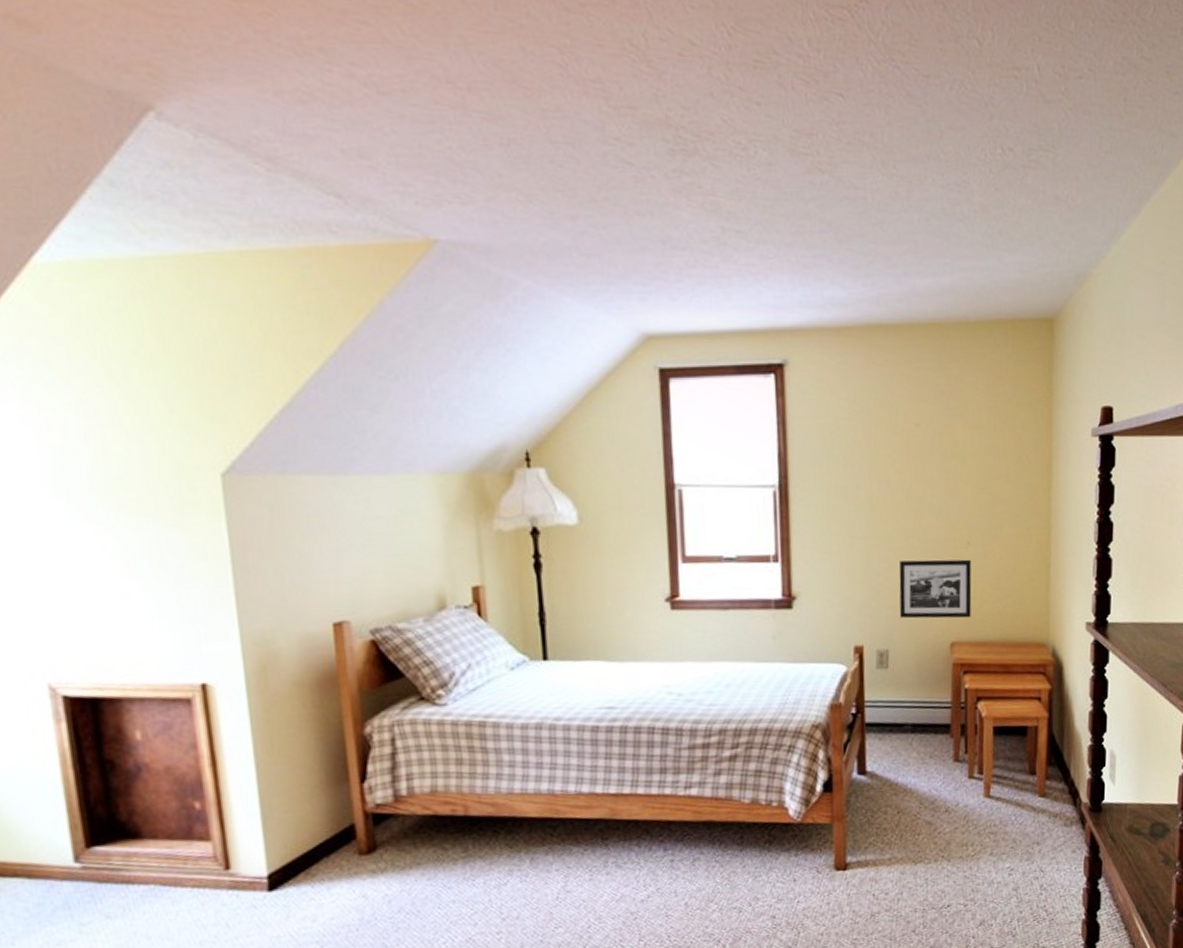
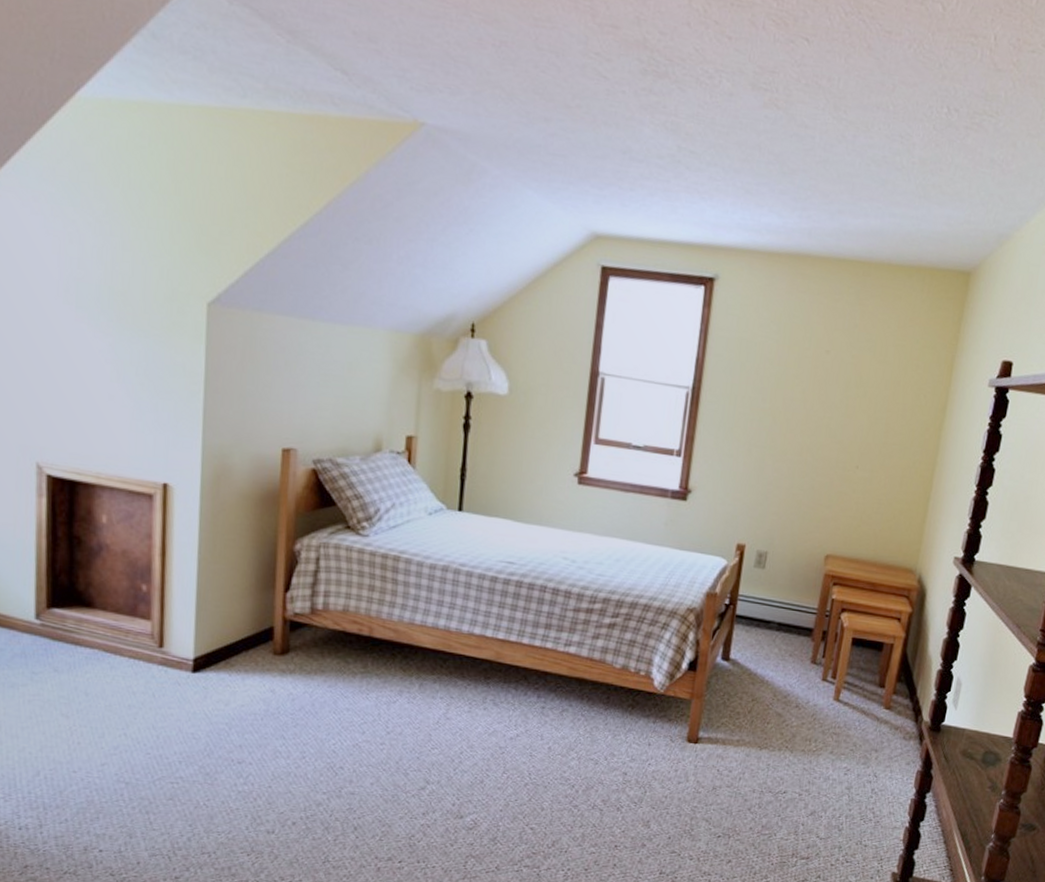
picture frame: present [899,559,972,619] -> none [783,473,857,535]

